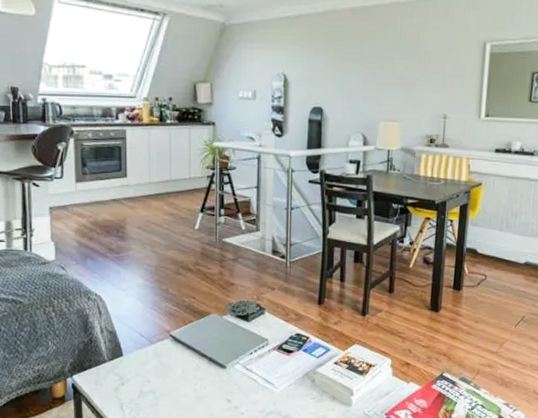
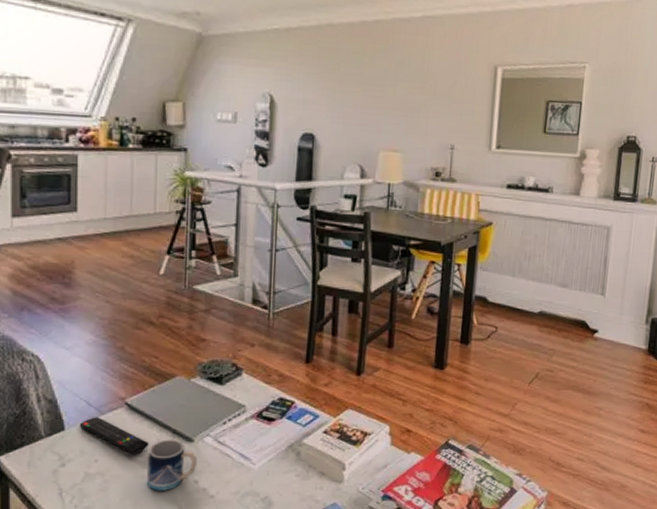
remote control: none [134,346,190,378] -> present [79,417,149,455]
mug: none [189,365,230,408] -> present [146,439,198,491]

